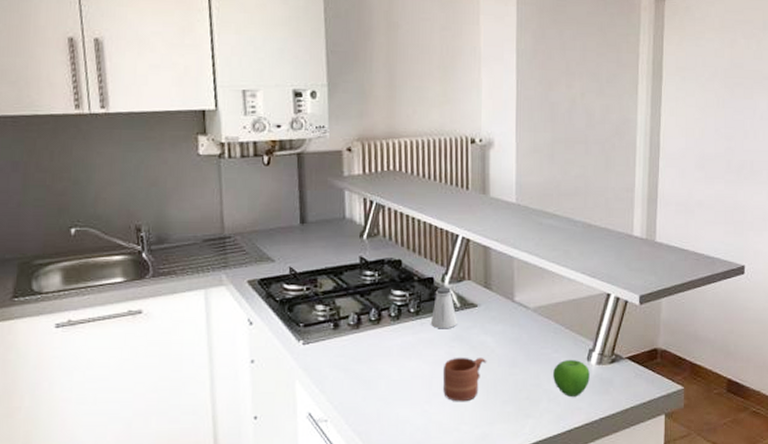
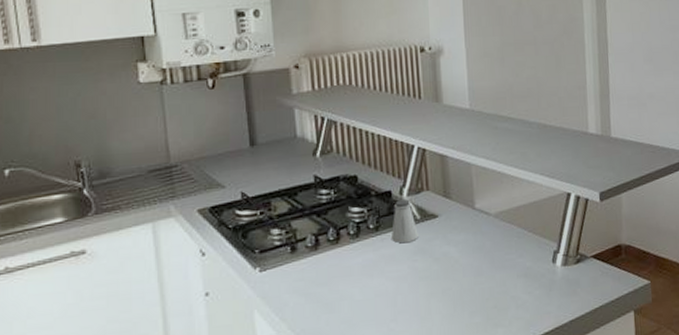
mug: present [442,357,487,402] -> none [406,269,452,318]
apple: present [553,360,590,397] -> none [519,263,557,302]

